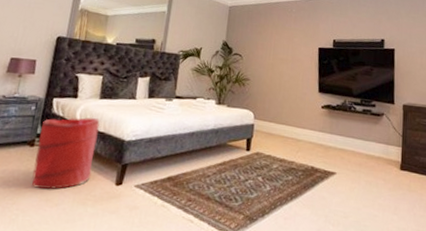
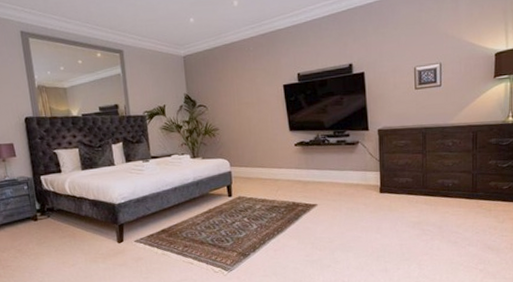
laundry hamper: present [32,117,100,190] -> none [38,187,94,255]

